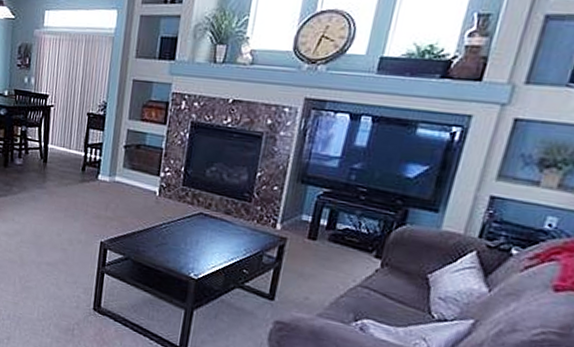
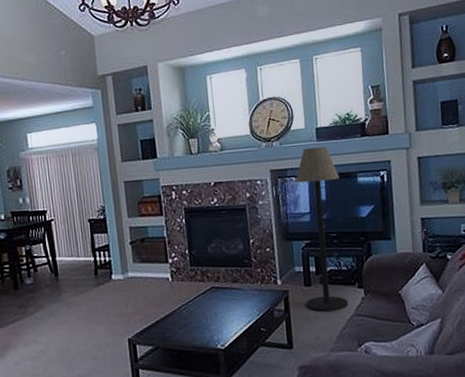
floor lamp: none [303,79,394,276] -> present [295,146,349,312]

